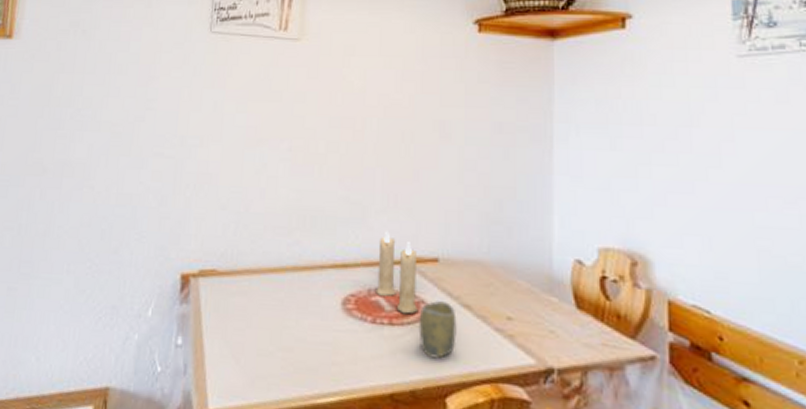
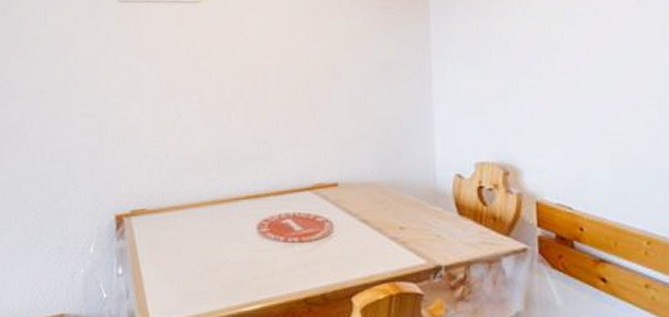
candle: present [375,231,419,314] -> none [285,164,324,232]
cup: present [418,299,457,359] -> none [324,218,358,266]

